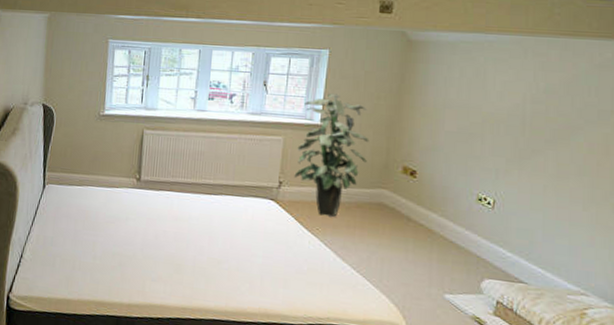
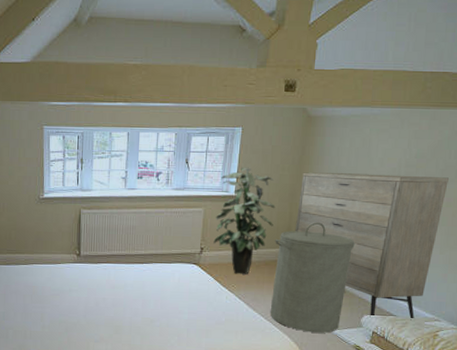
laundry hamper: none [363,161,470,298] -> present [270,222,355,333]
dresser: none [393,103,589,291] -> present [294,172,449,320]

